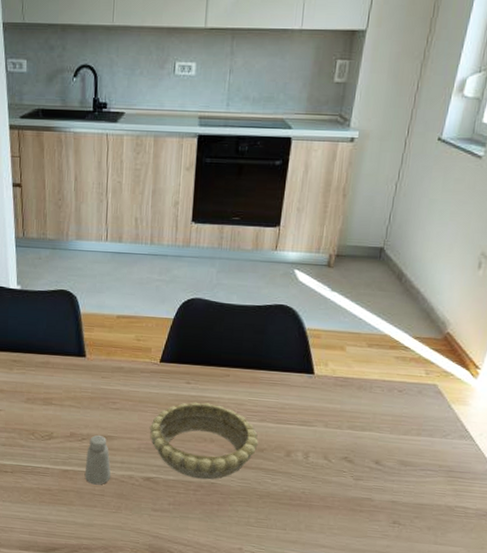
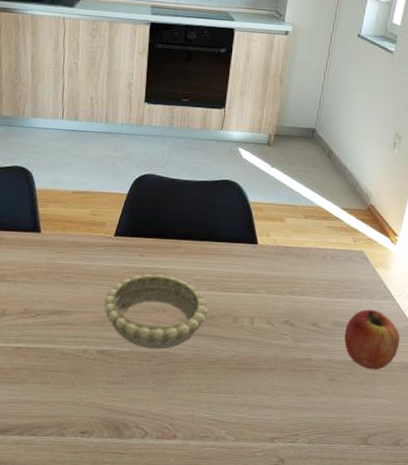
saltshaker: present [84,434,111,485] -> none [38,310,65,361]
apple: none [411,449,479,516] -> present [344,309,400,370]

